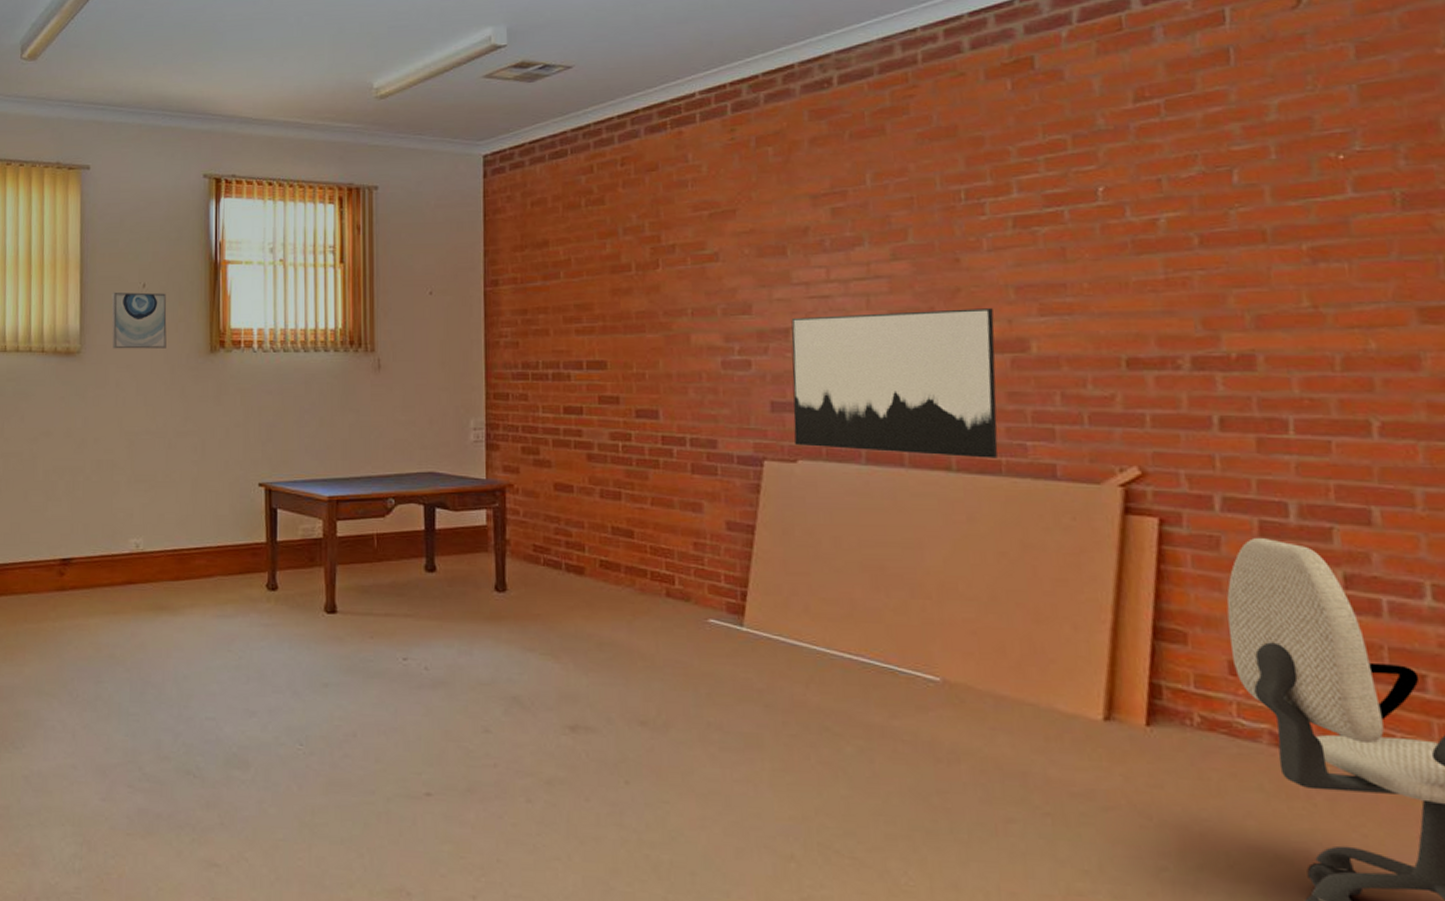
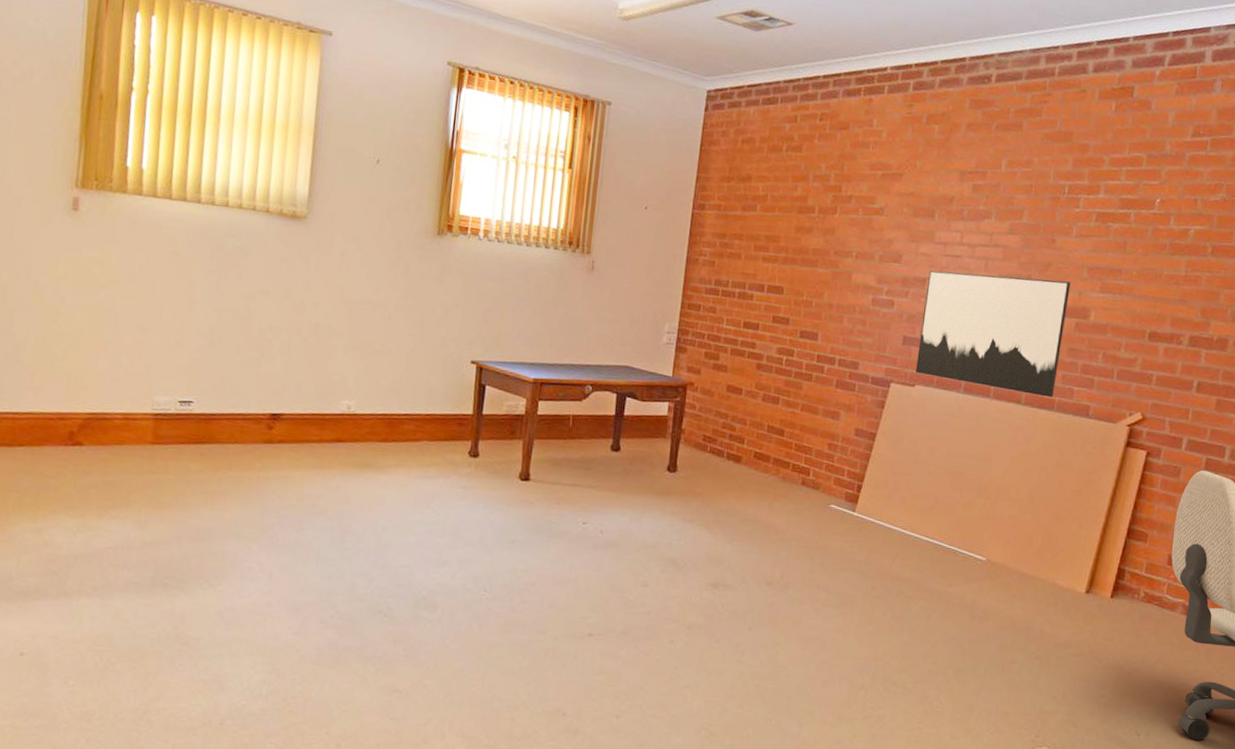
wall art: present [111,291,167,349] -> none [340,163,399,225]

